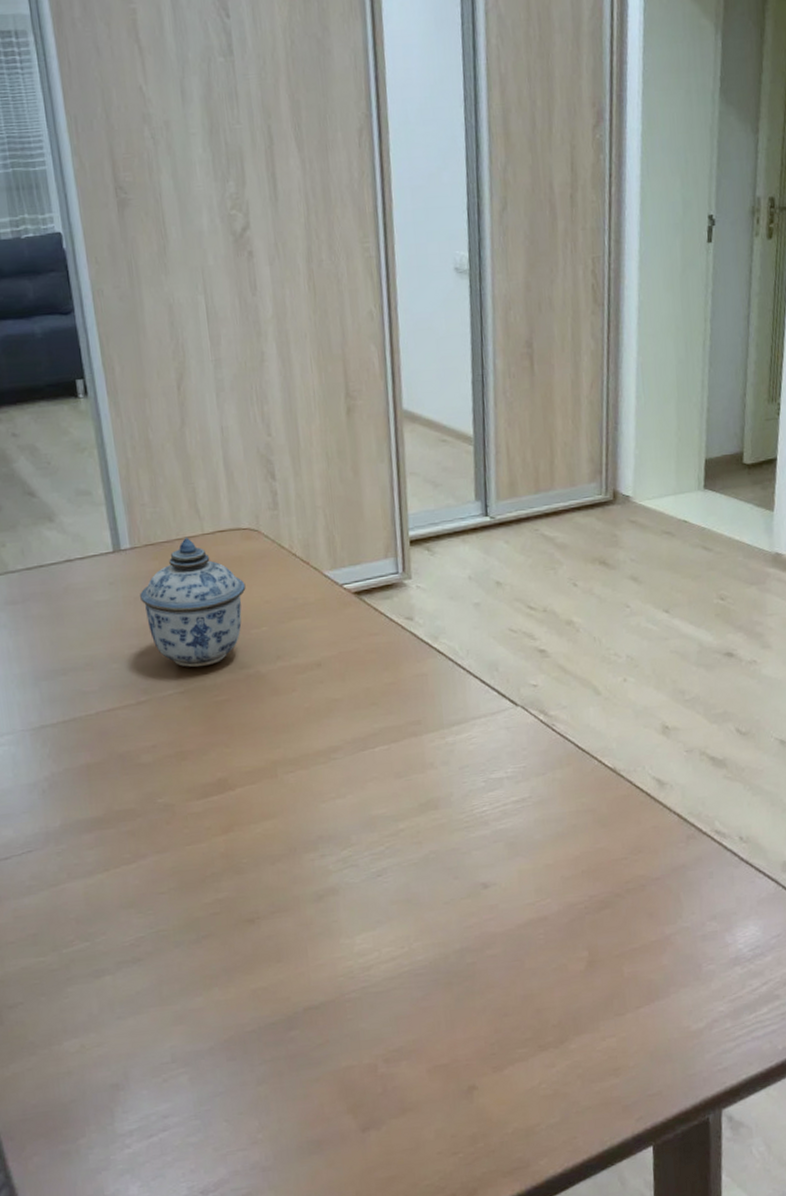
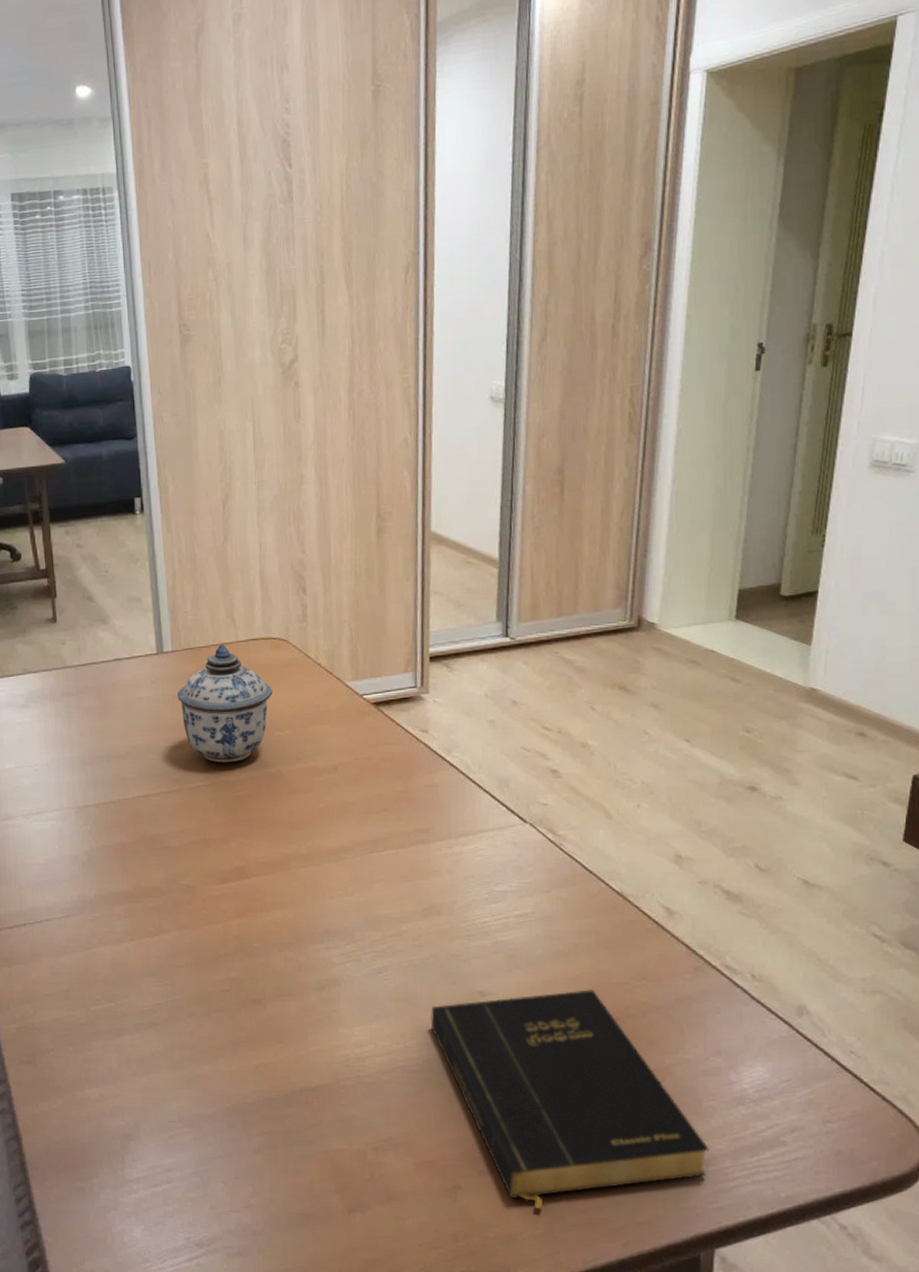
book: none [434,869,711,1098] -> present [430,990,710,1210]

